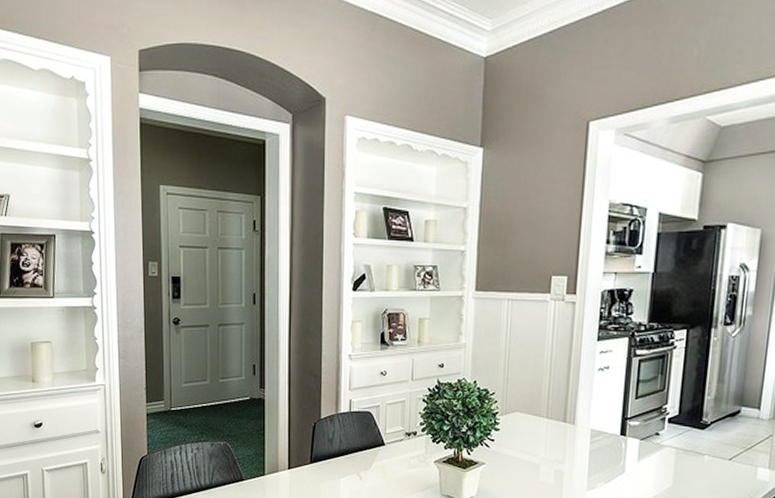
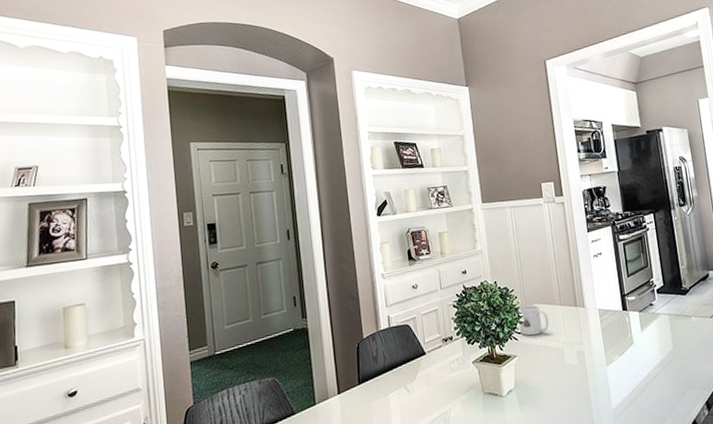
mug: none [493,411,529,445] -> present [517,304,549,336]

